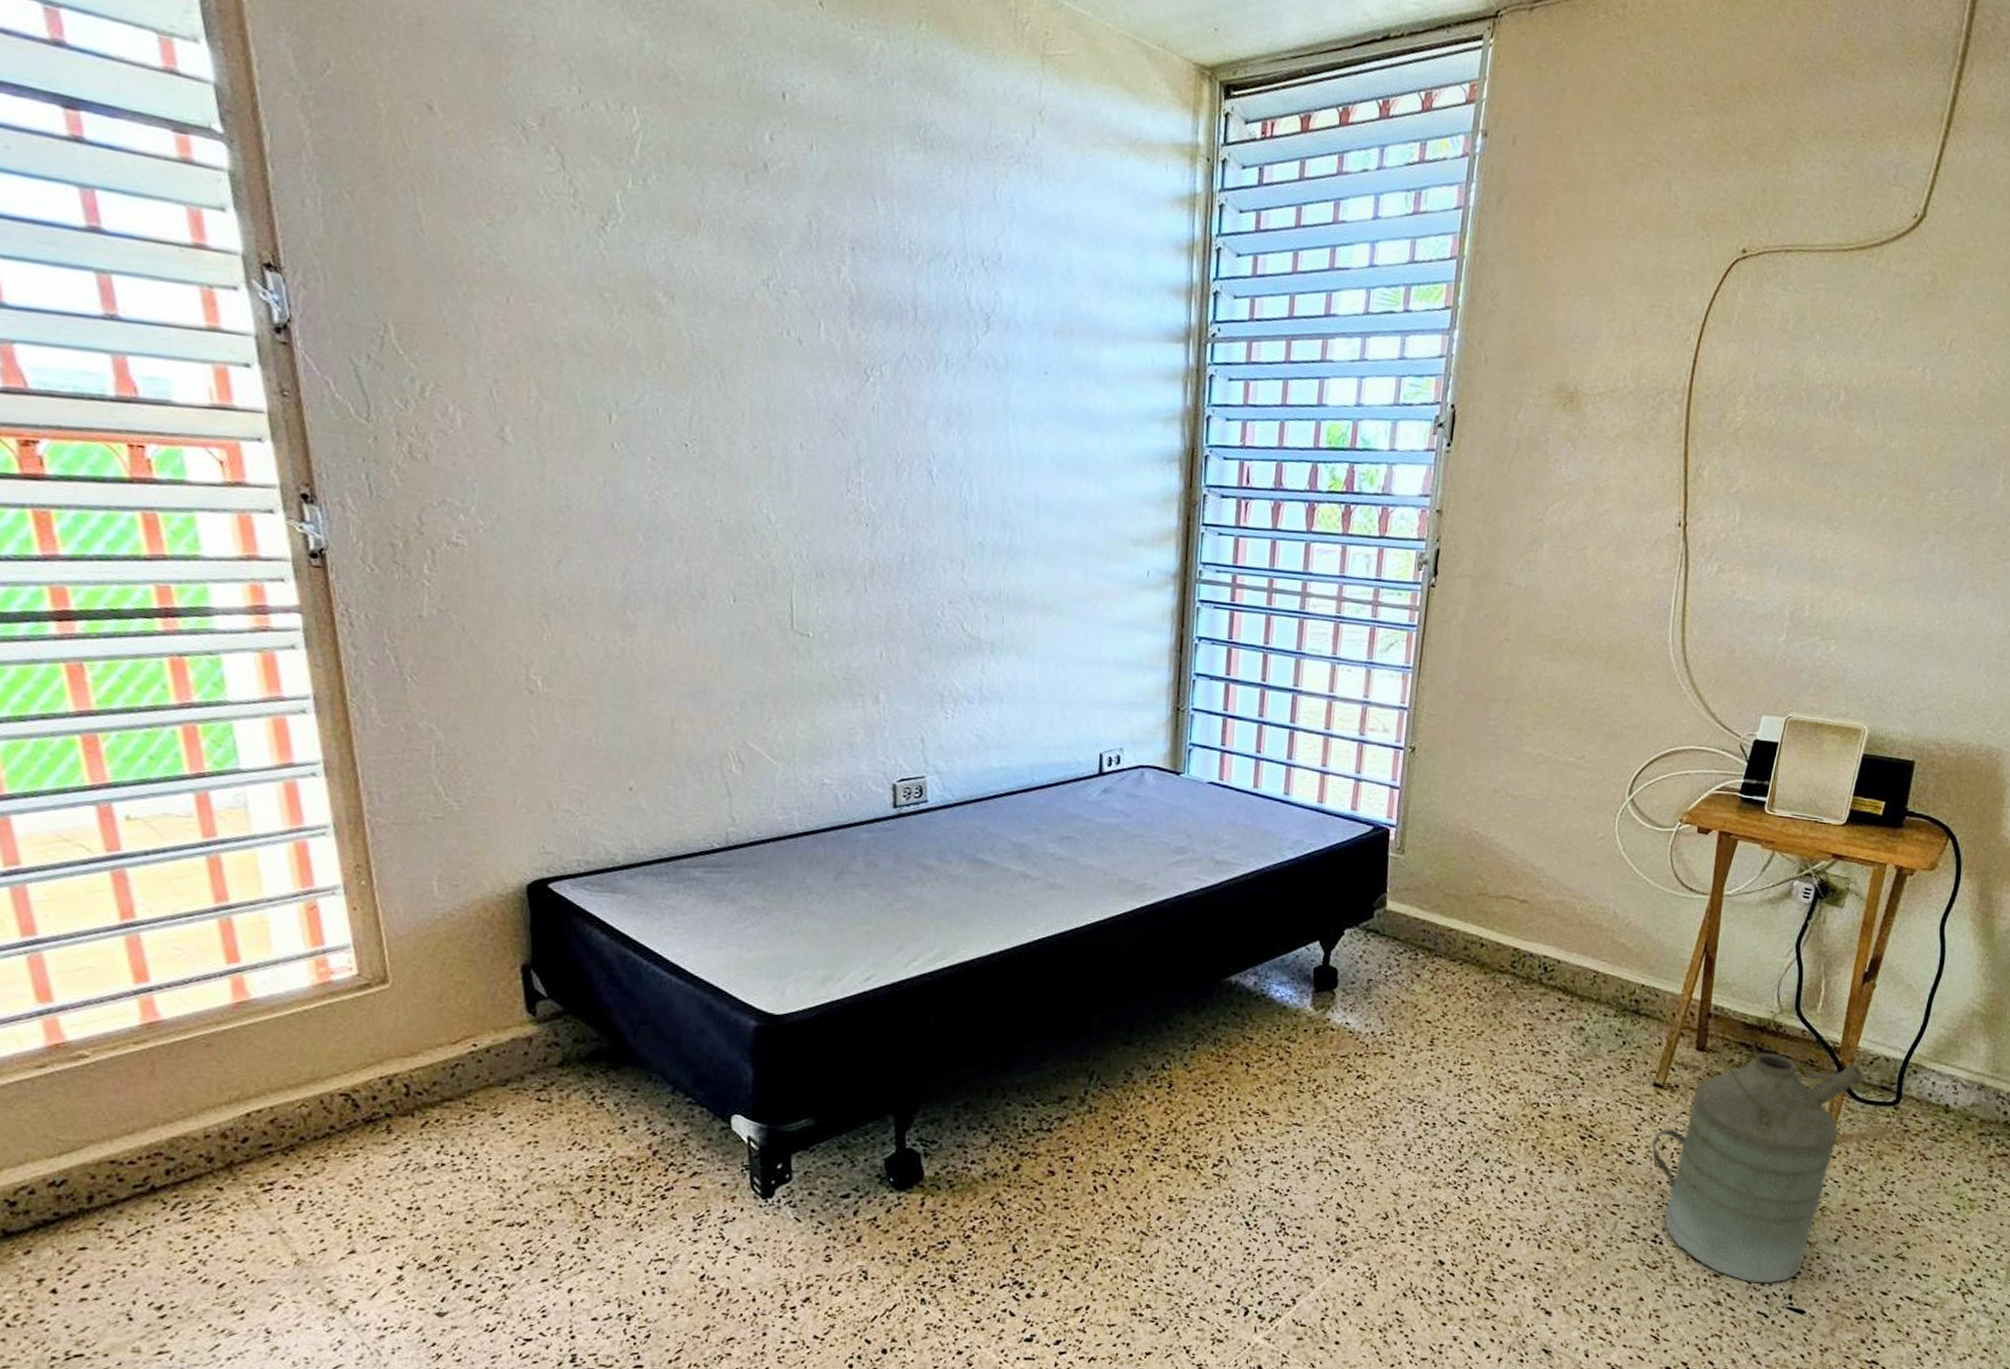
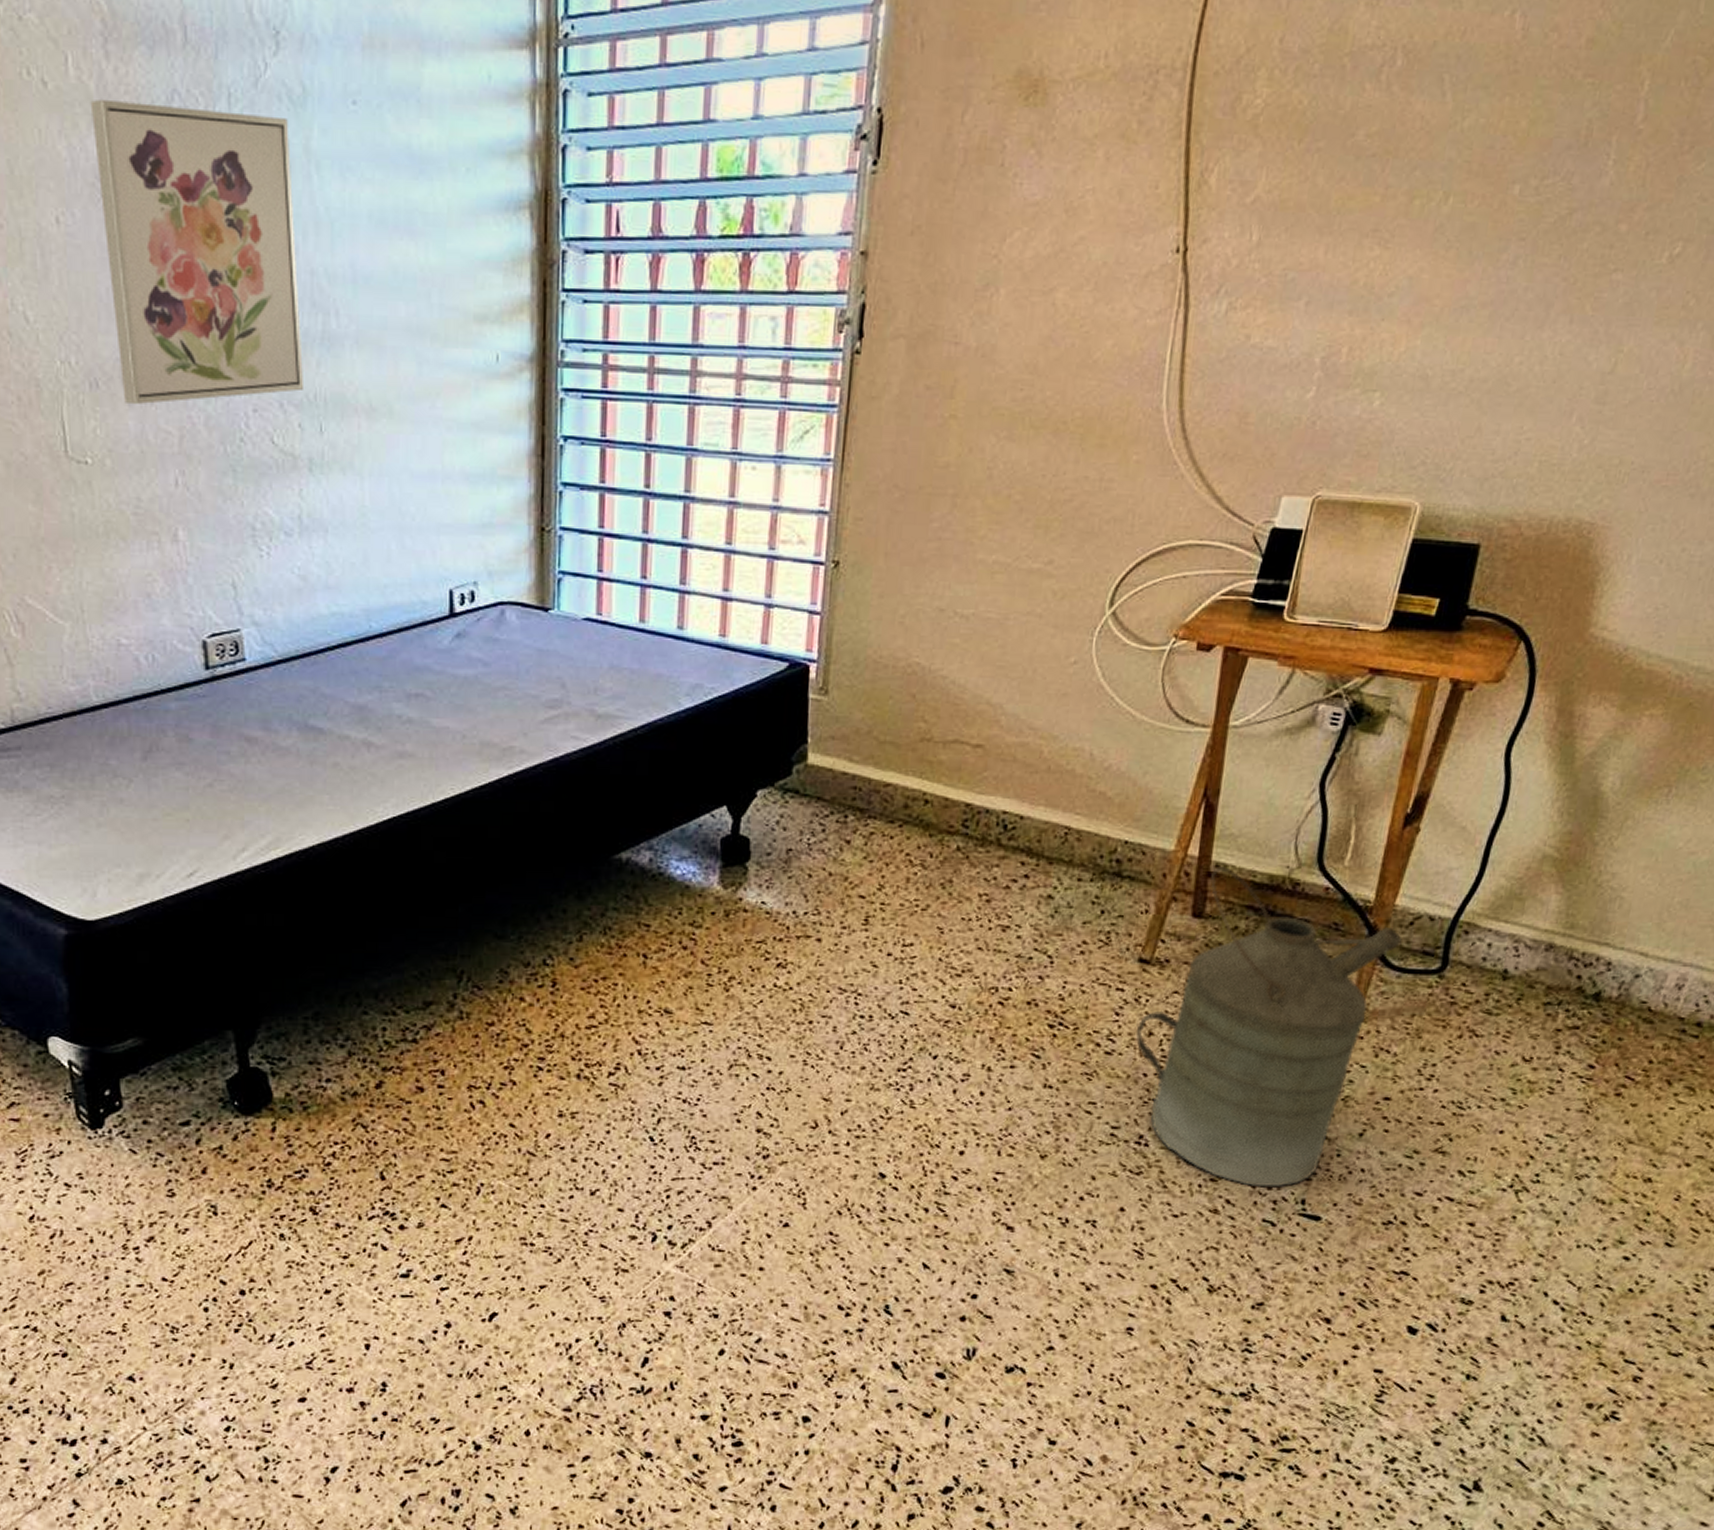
wall art: none [835,356,993,593] -> present [90,98,305,405]

